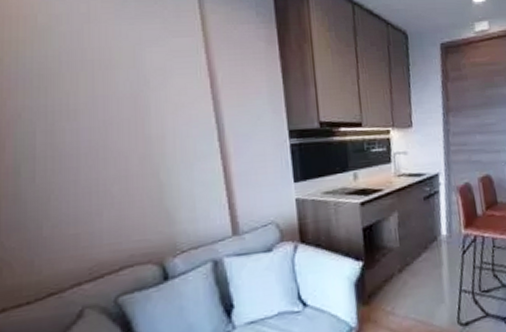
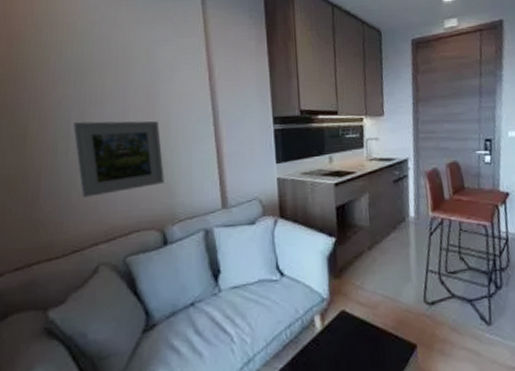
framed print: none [40,136,161,230] -> present [73,120,164,197]

